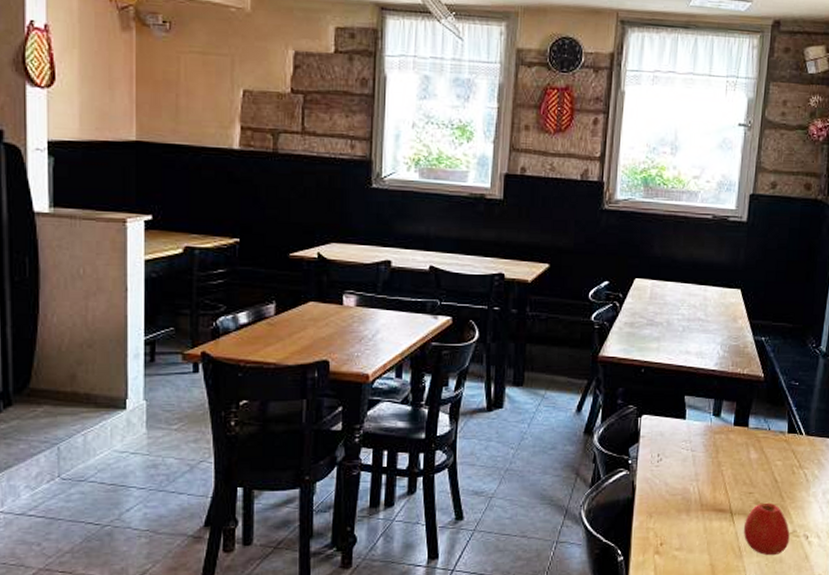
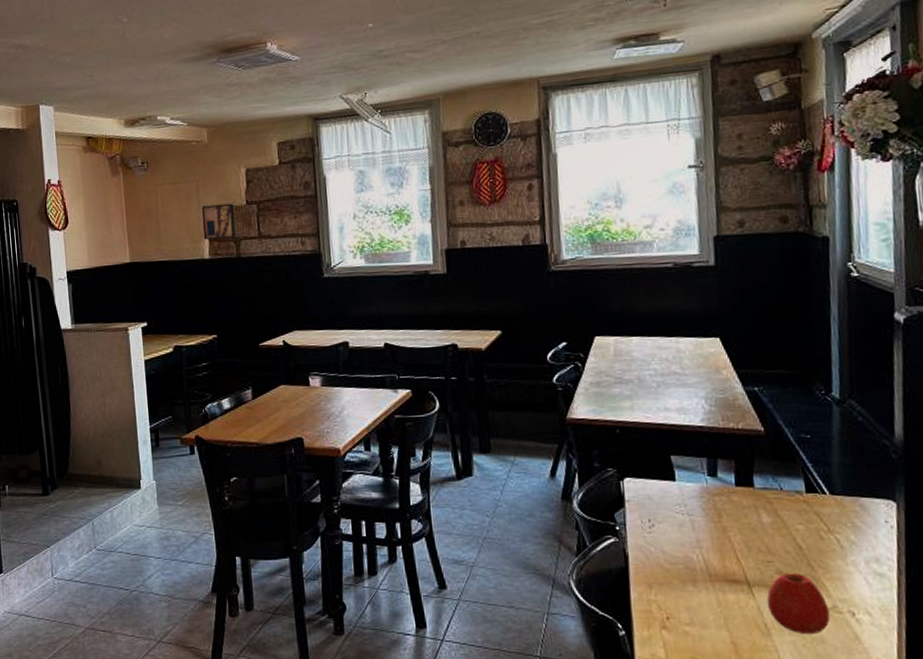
wall art: none [234,86,275,130] -> present [201,203,236,240]

